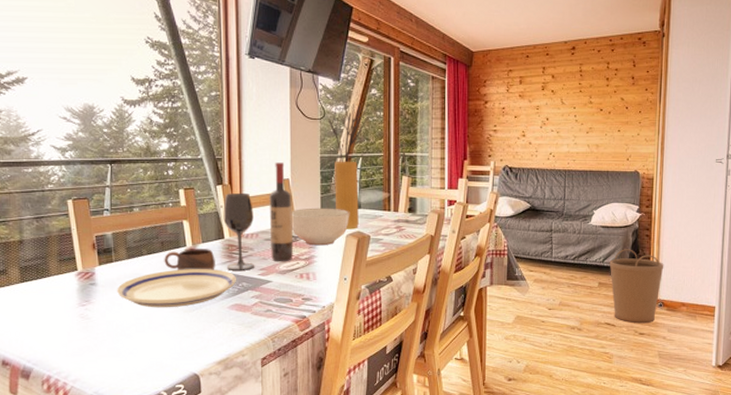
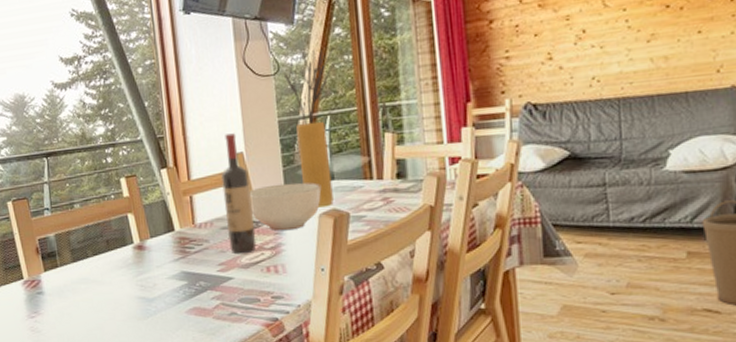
plate: present [117,269,236,308] -> none [65,267,193,317]
cup: present [164,249,215,270] -> none [111,244,168,272]
wine glass: present [223,192,255,270] -> none [170,174,213,268]

